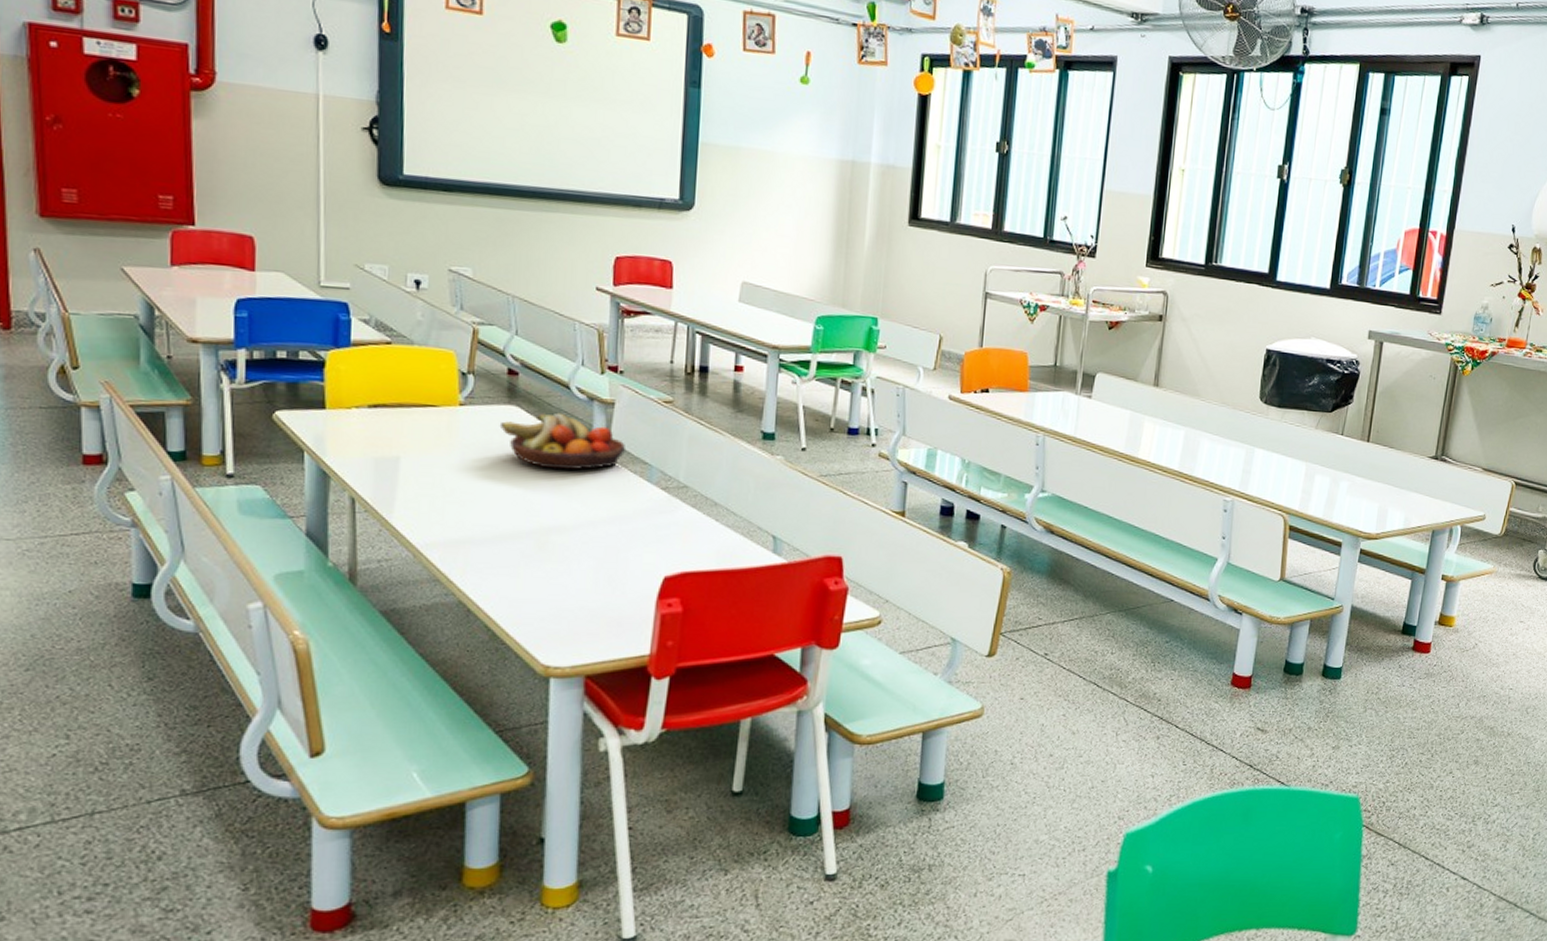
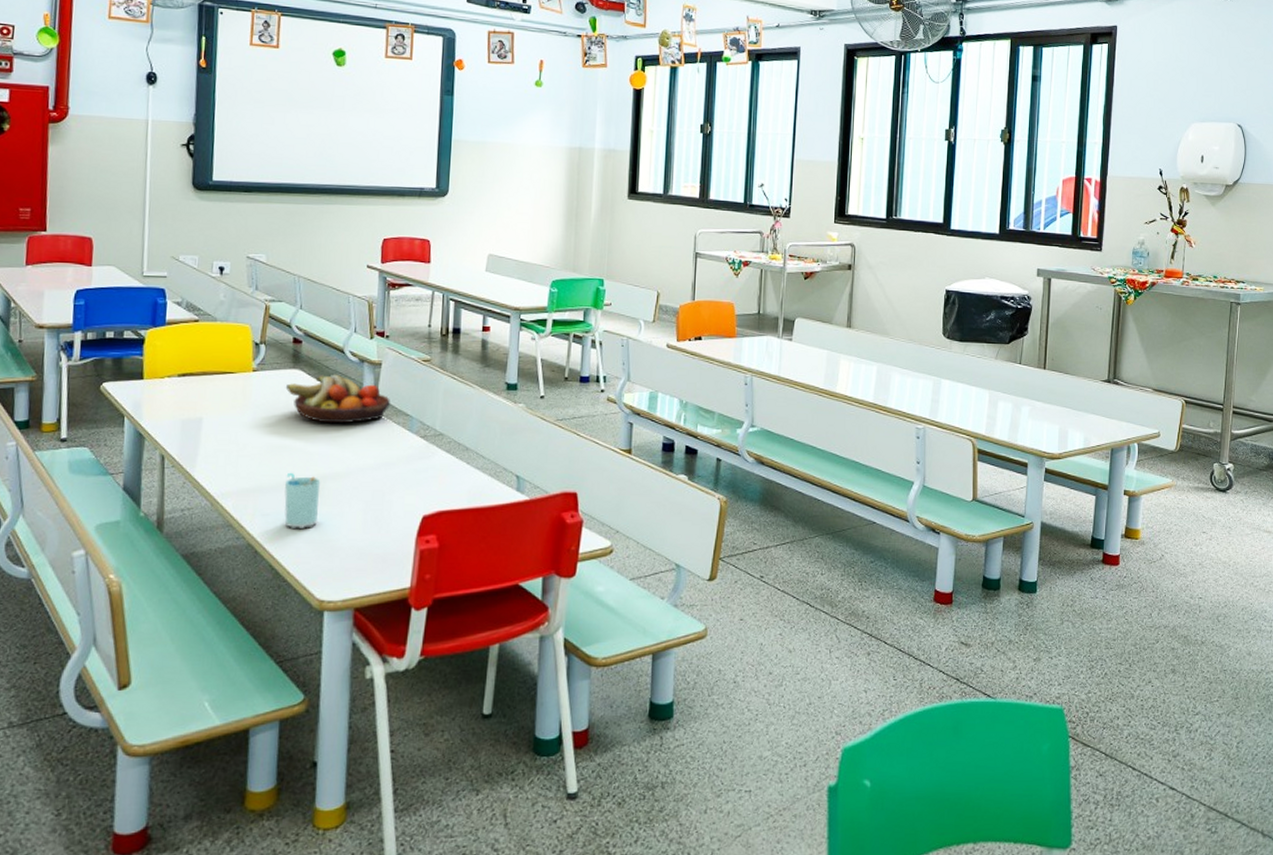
cup: none [501,524,544,586] -> present [284,473,321,528]

